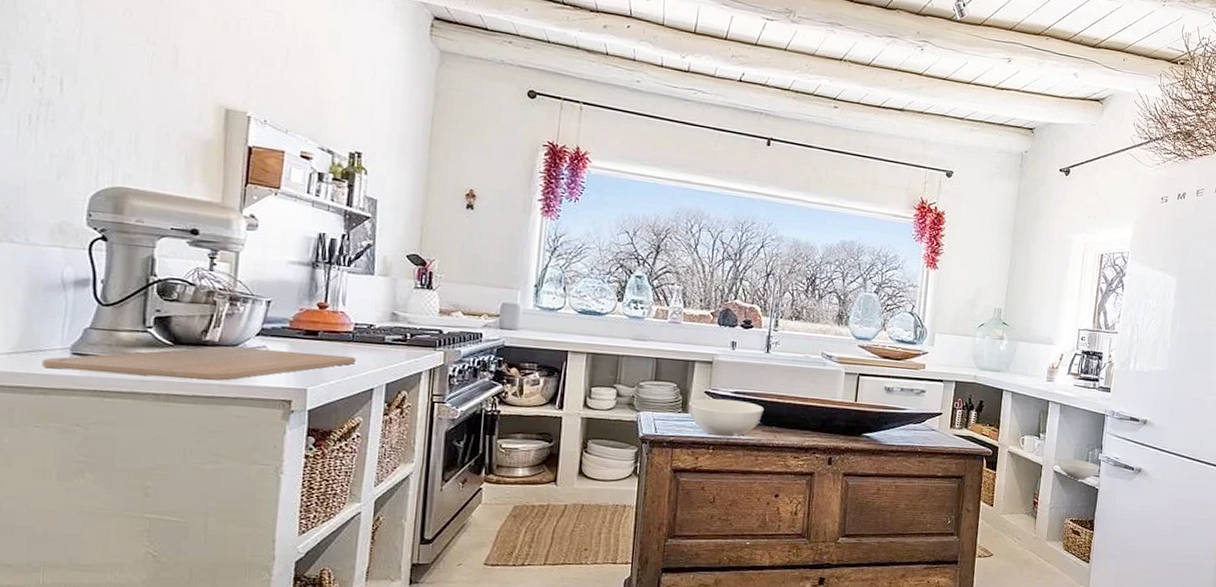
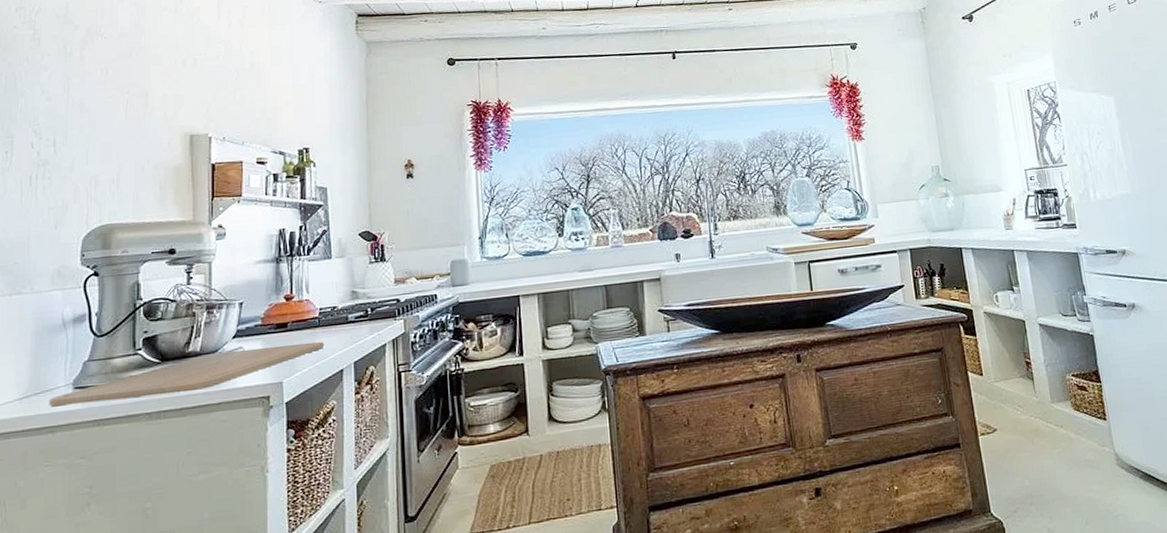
bowl: present [688,398,764,438] -> none [644,312,721,355]
bowl: present [1057,458,1100,479] -> none [1040,306,1089,329]

